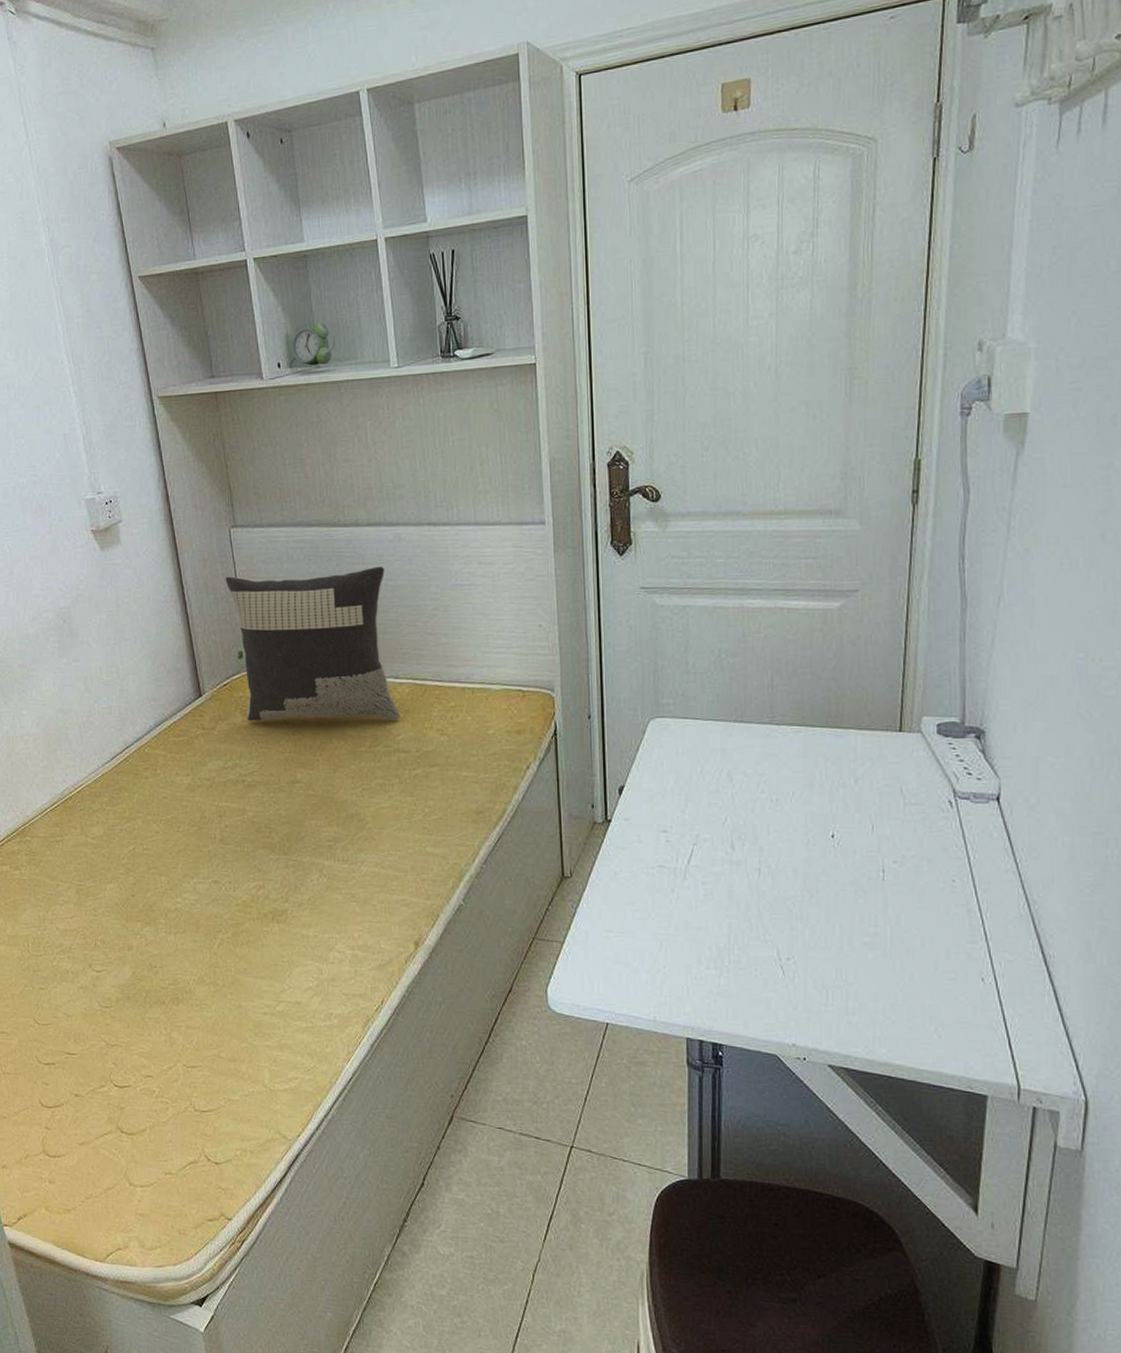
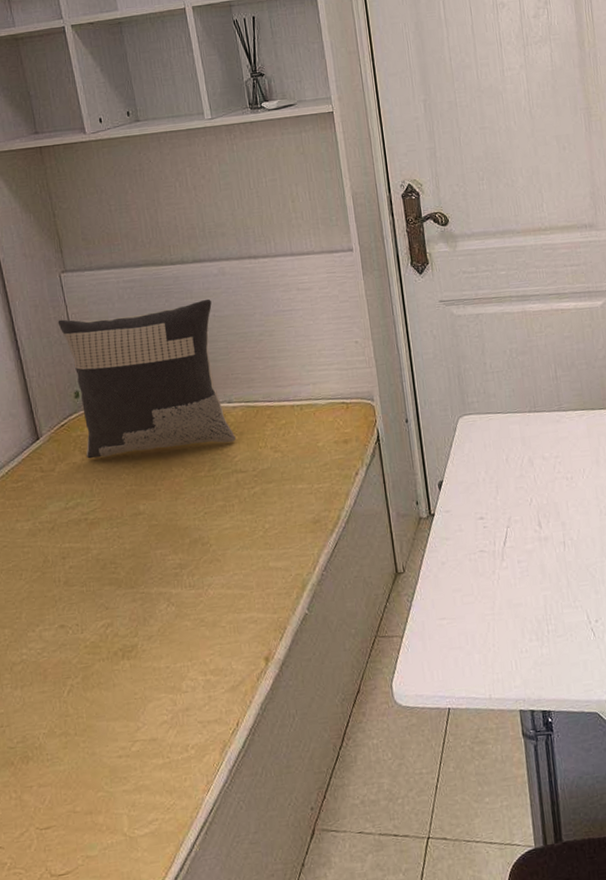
alarm clock: present [285,322,335,368] -> none [105,81,152,122]

